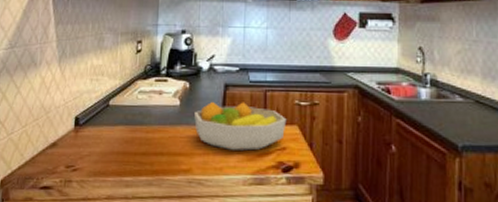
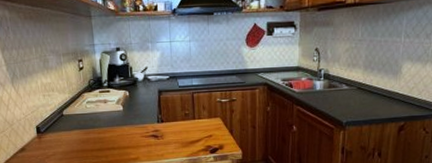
fruit bowl: present [194,101,287,151] -> none [136,103,211,141]

